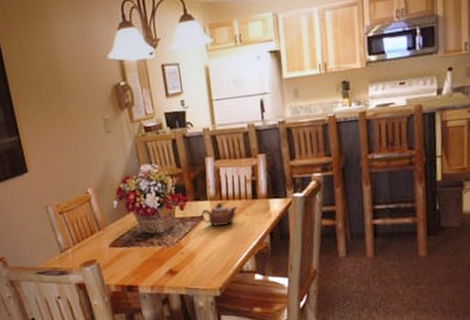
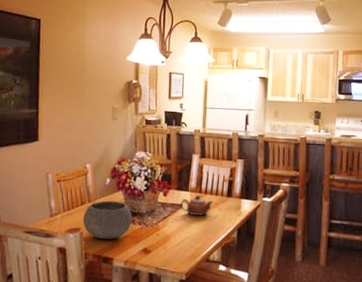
bowl: none [96,224,151,268] -> present [82,200,132,239]

